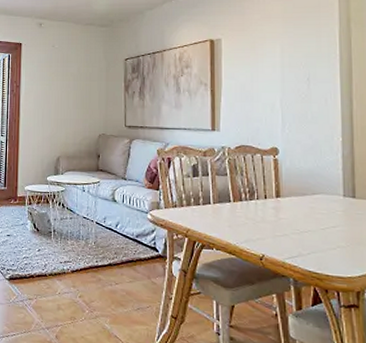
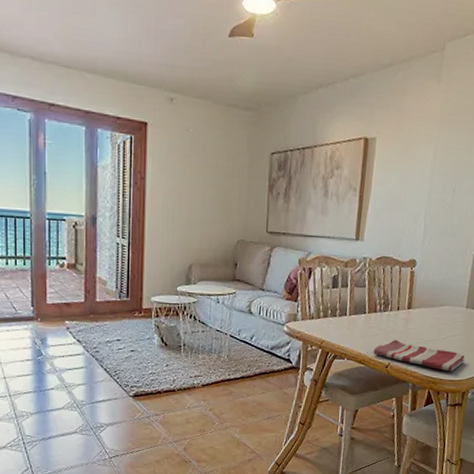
dish towel: none [243,229,353,268] -> present [373,339,465,372]

